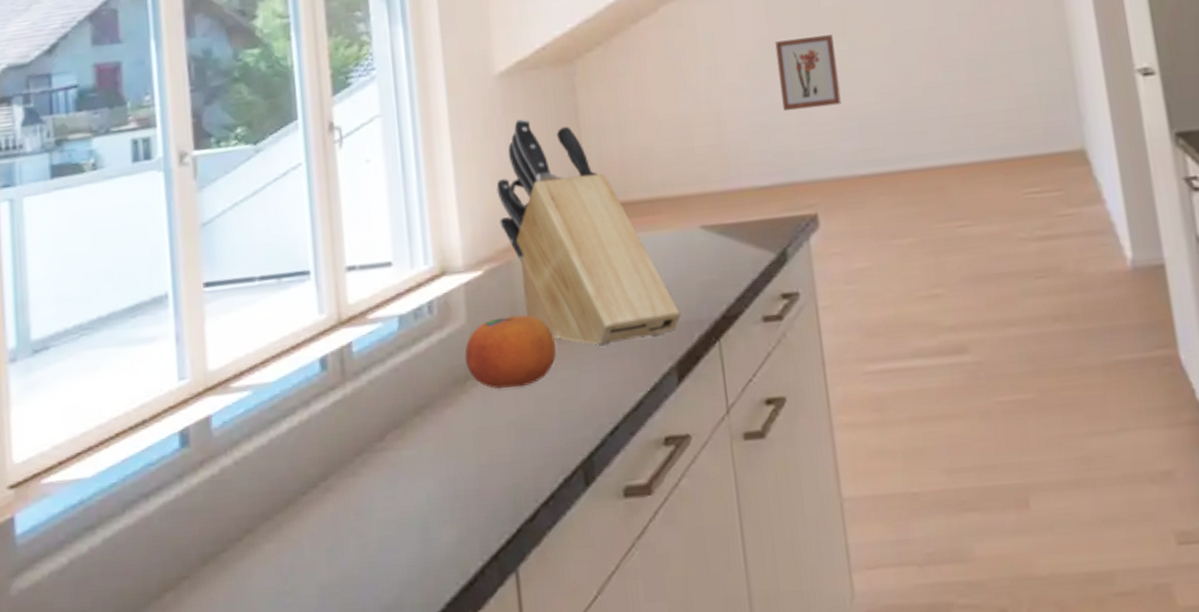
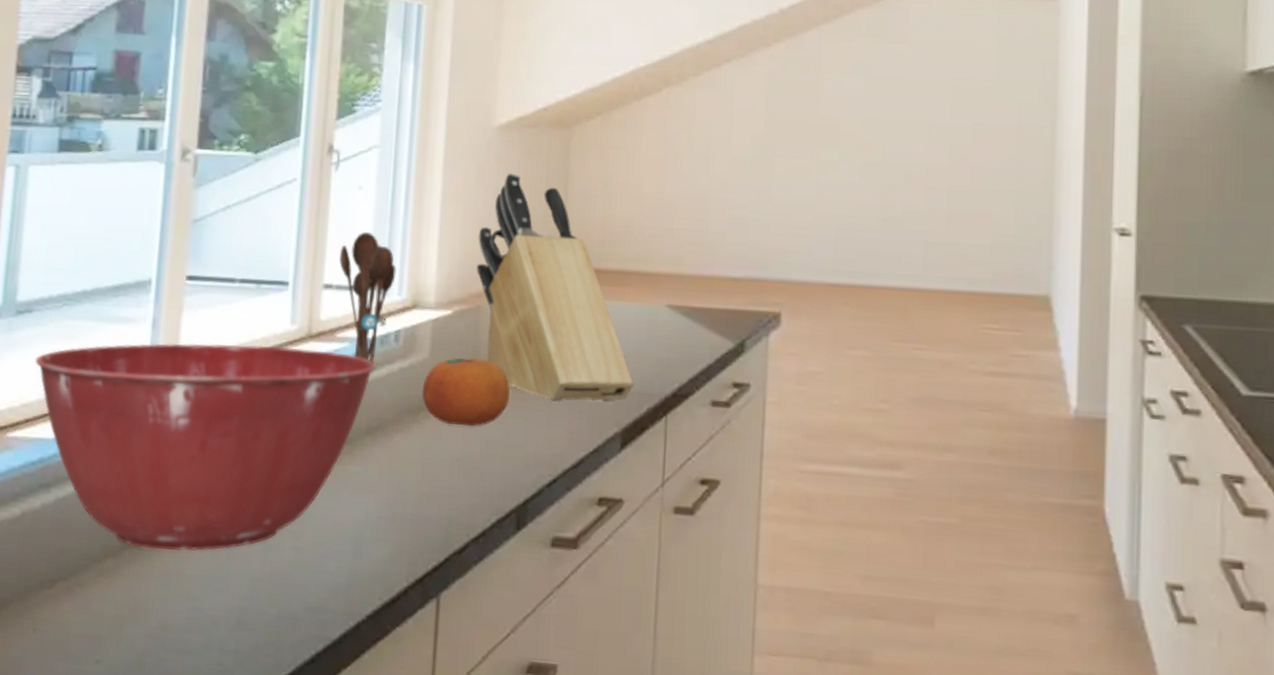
mixing bowl: none [58,335,415,576] -> present [34,343,377,551]
utensil holder: none [358,204,419,340] -> present [339,231,396,363]
wall art: present [775,34,841,112] -> none [766,141,826,213]

